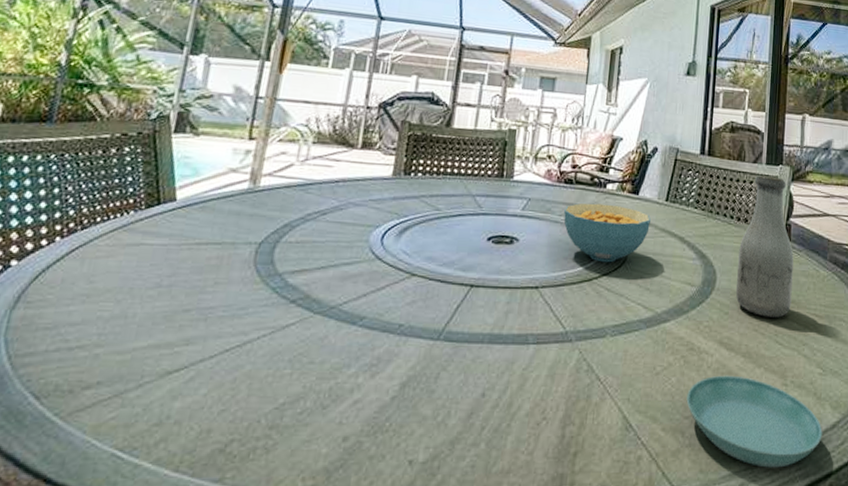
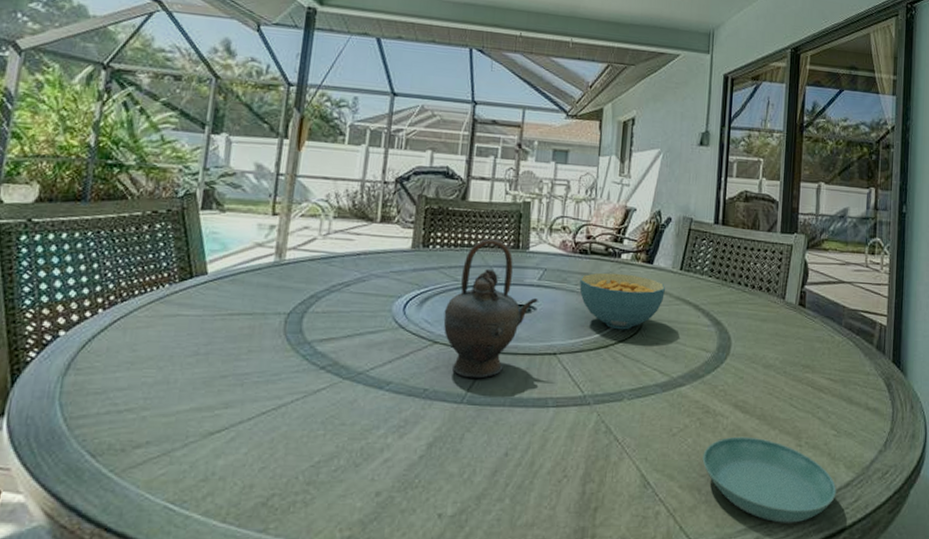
teapot: none [422,166,521,313] -> present [443,238,538,379]
bottle: present [736,174,794,318] -> none [751,243,809,382]

